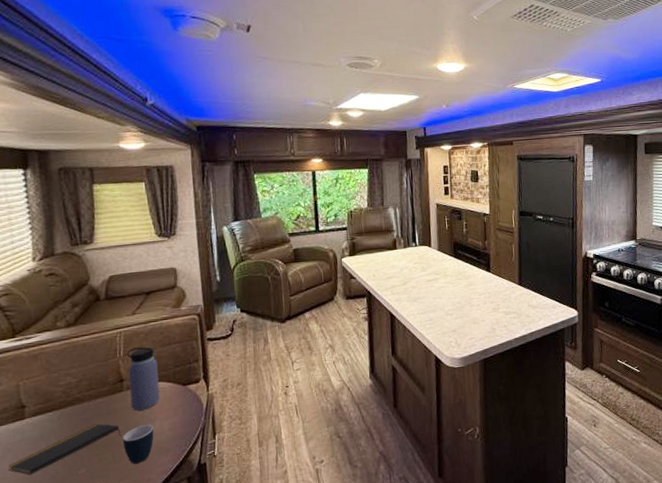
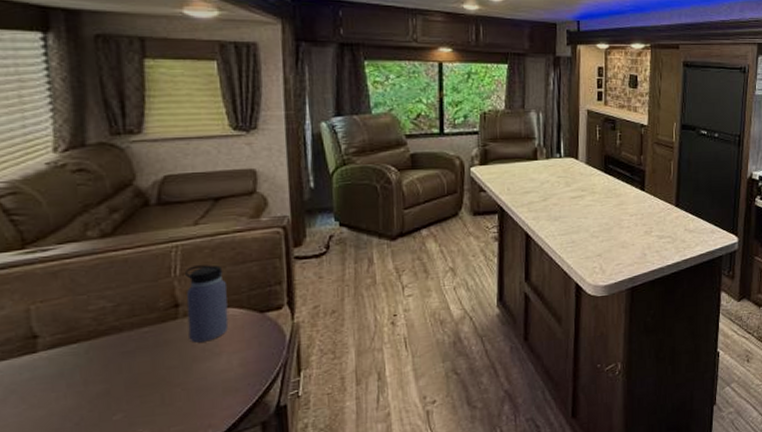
notepad: present [8,423,122,475] -> none [11,358,174,422]
mug: present [122,424,154,464] -> none [175,359,219,407]

